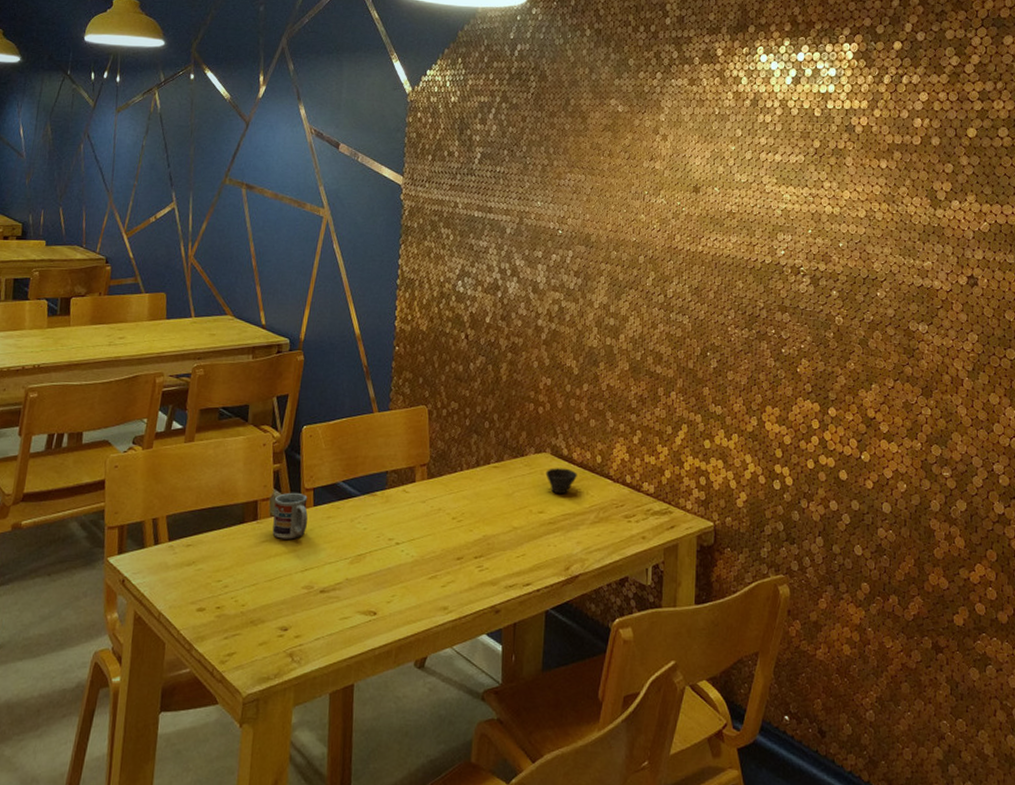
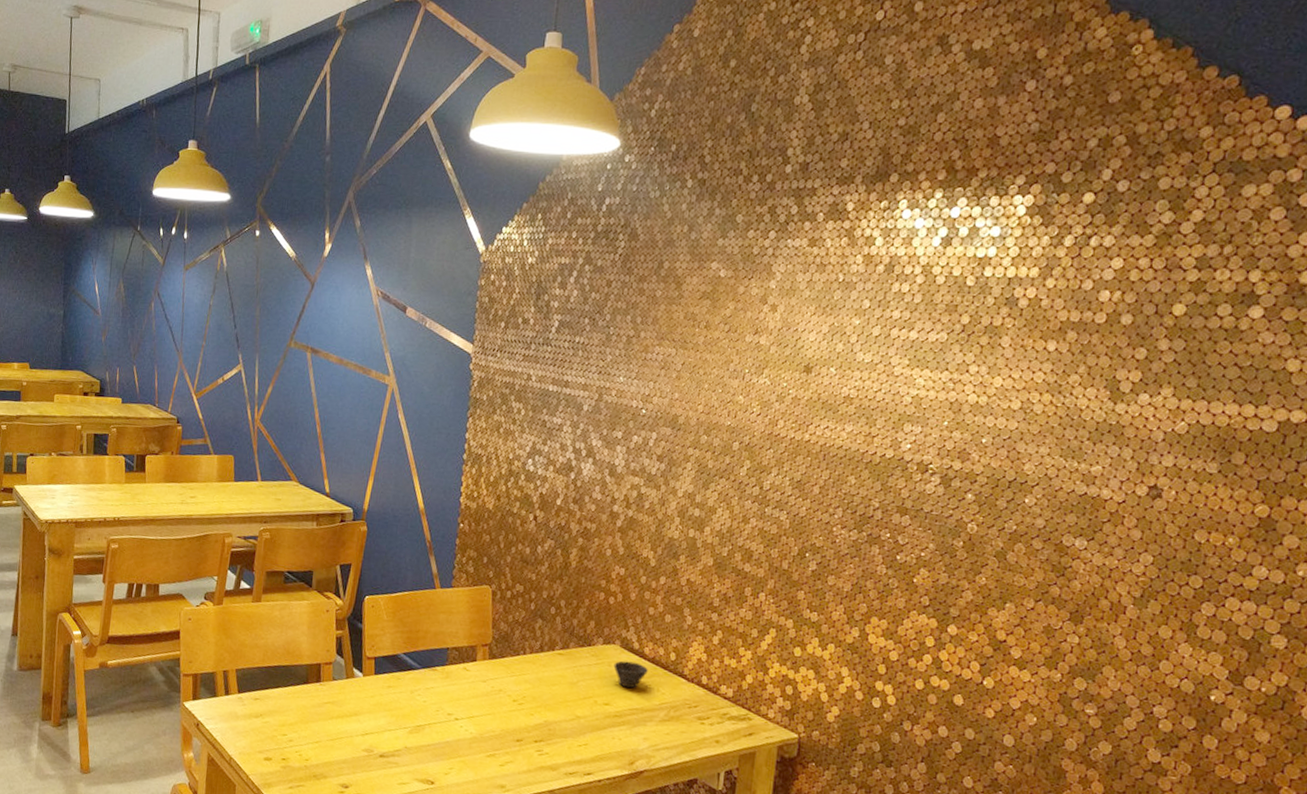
cup: present [272,492,308,539] -> none [334,659,369,704]

